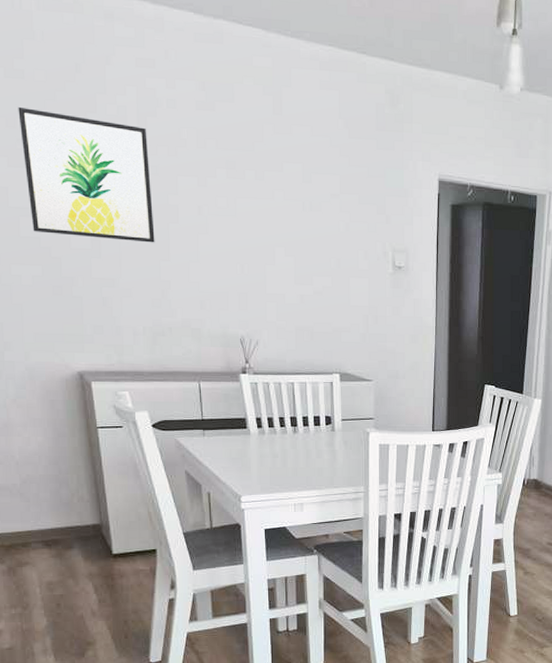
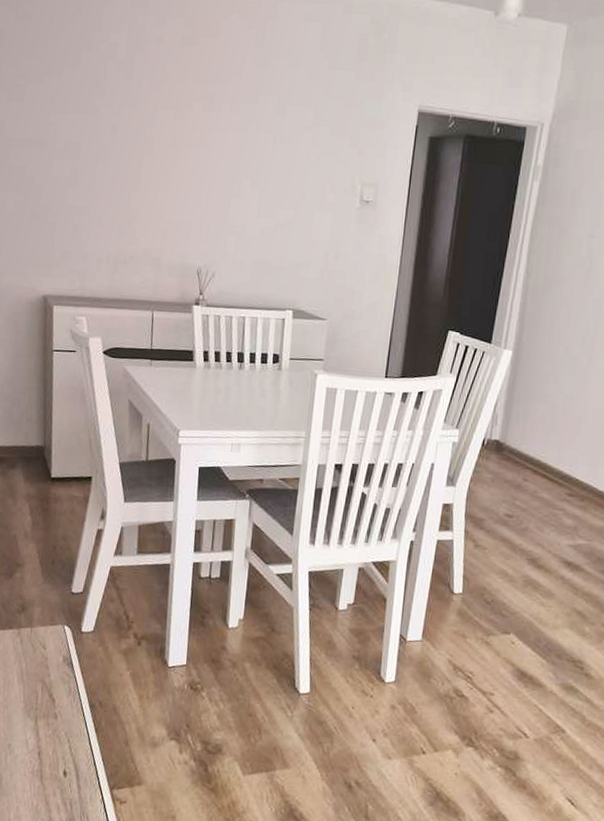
wall art: present [18,106,155,243] -> none [21,46,134,173]

